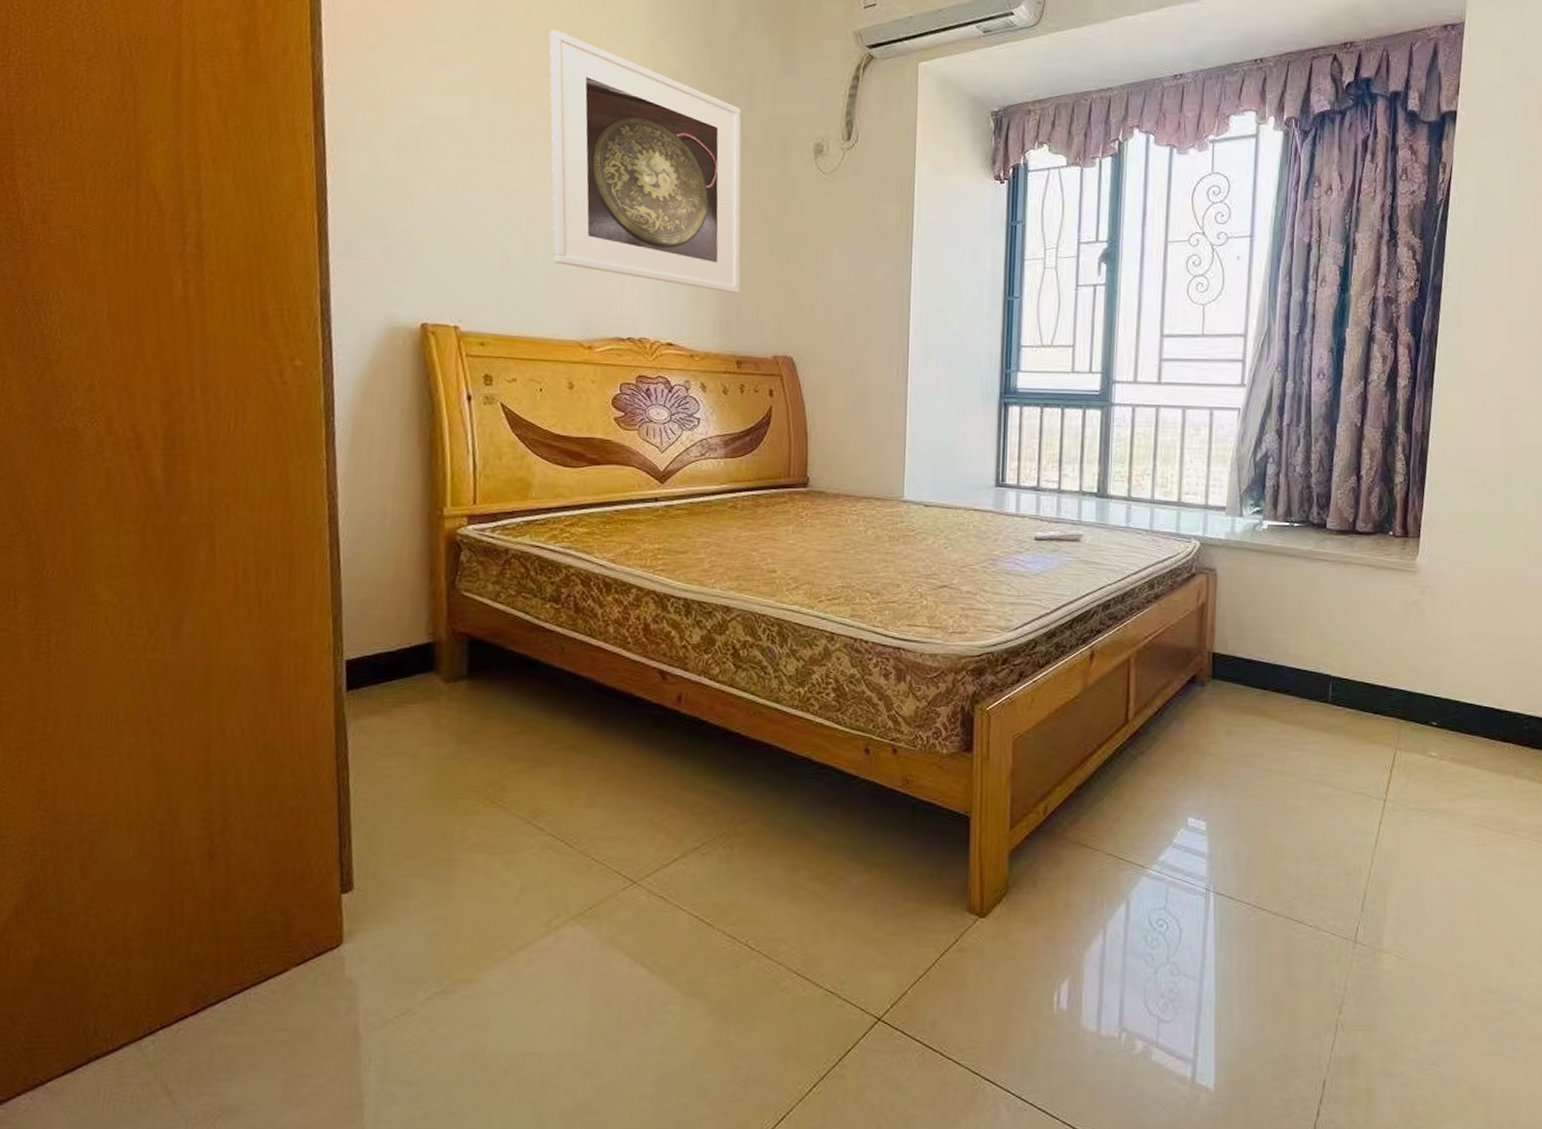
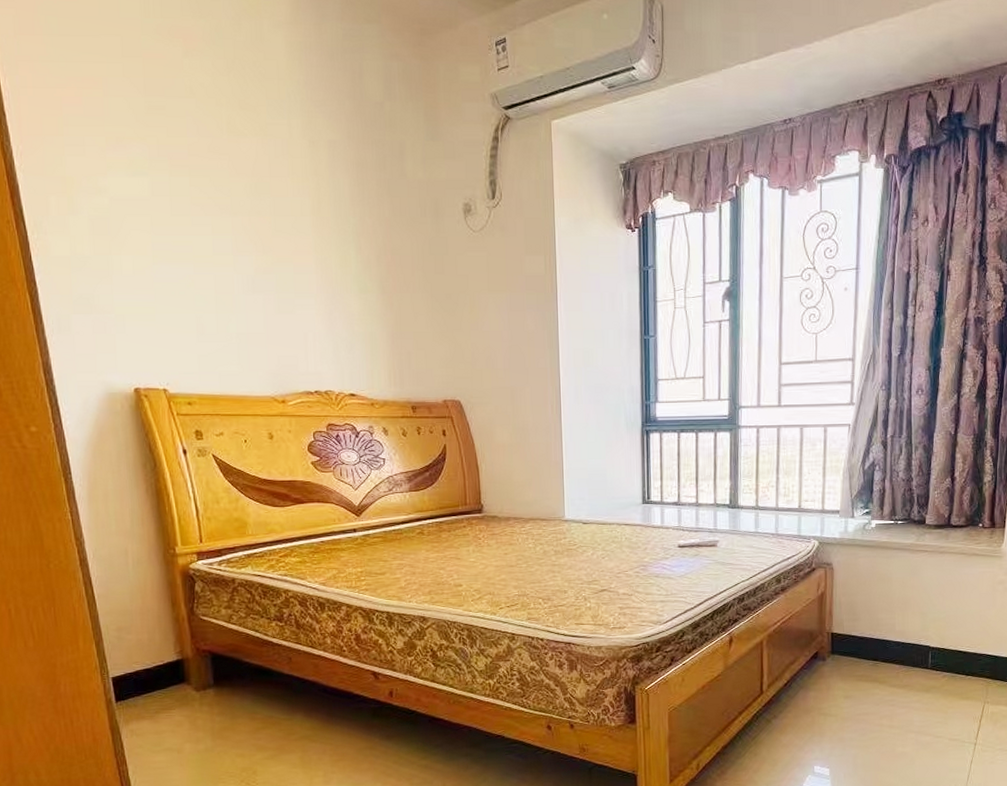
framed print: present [549,29,742,294] -> none [213,107,409,347]

